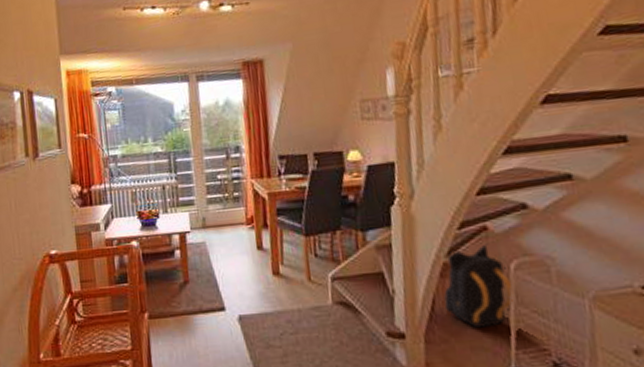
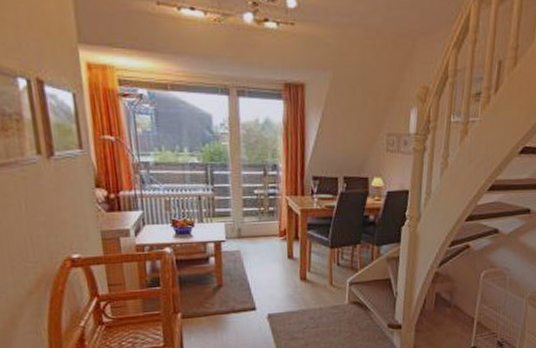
backpack: present [444,243,514,328] -> none [433,258,480,319]

